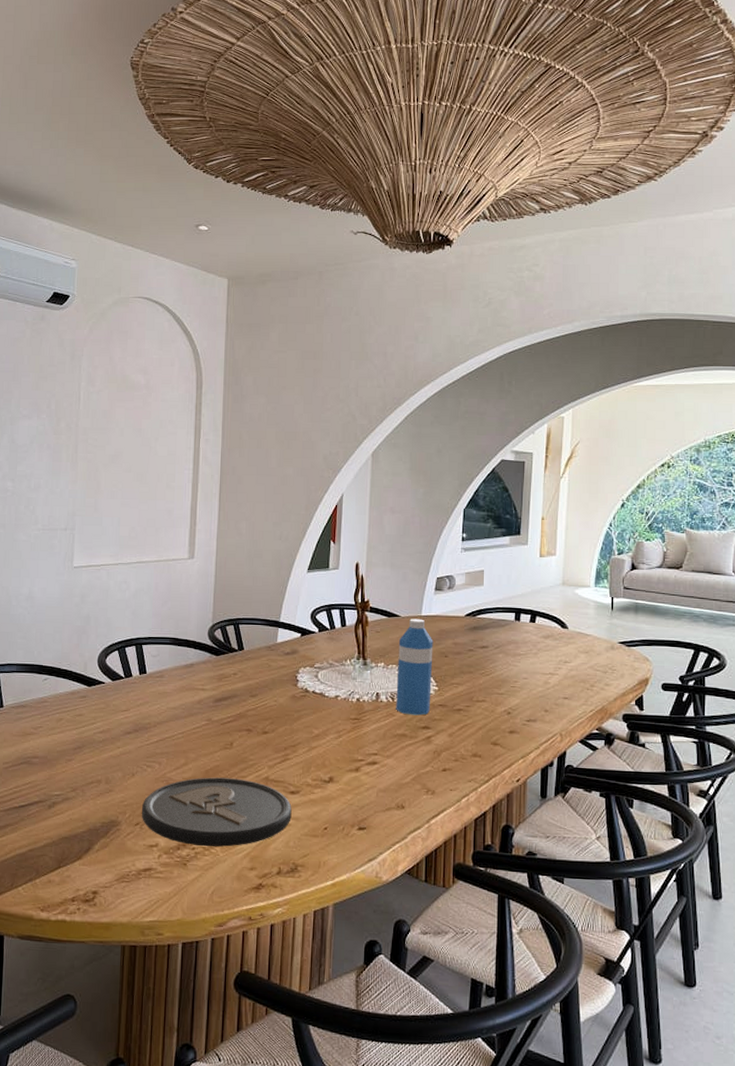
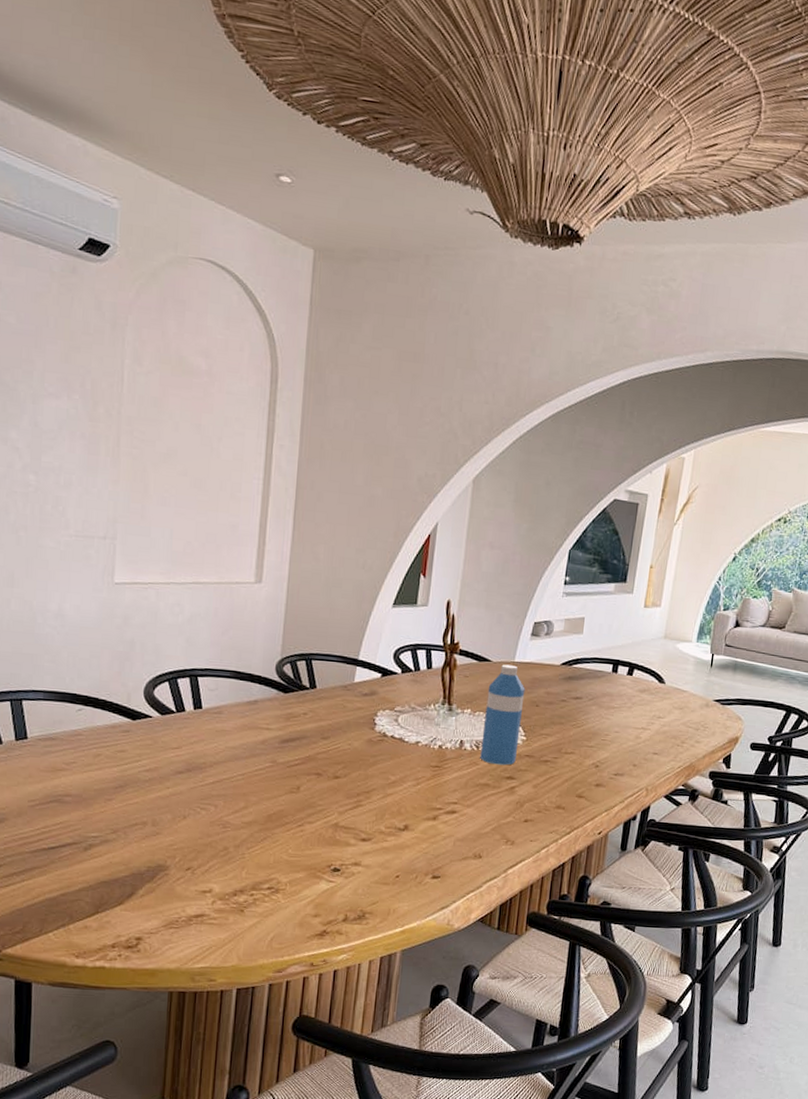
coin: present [142,777,292,847] -> none [194,822,362,894]

